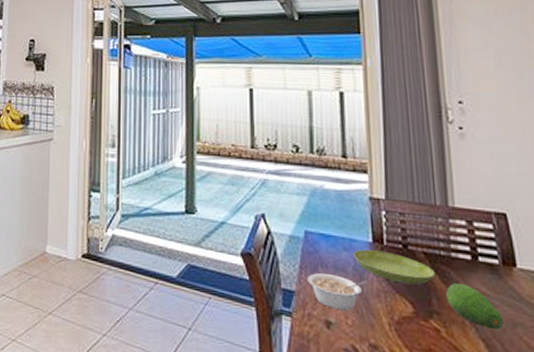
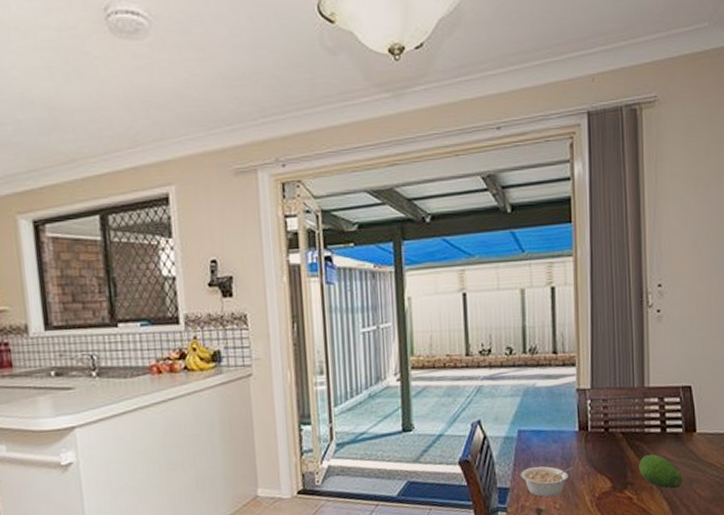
saucer: present [353,249,435,285] -> none [562,437,631,464]

